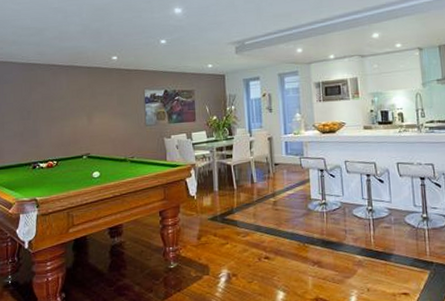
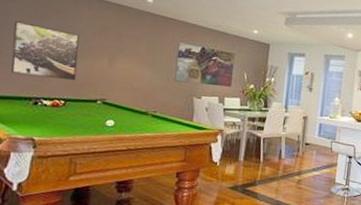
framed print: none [11,99,64,145] -> present [11,21,79,81]

